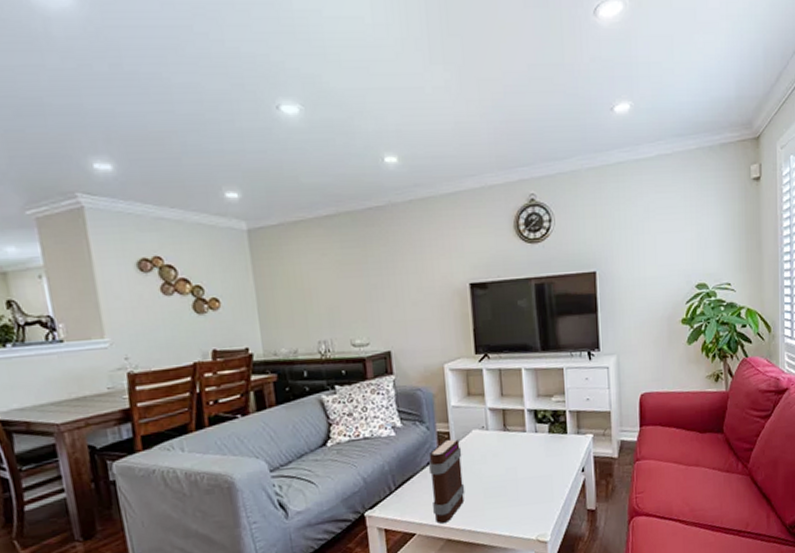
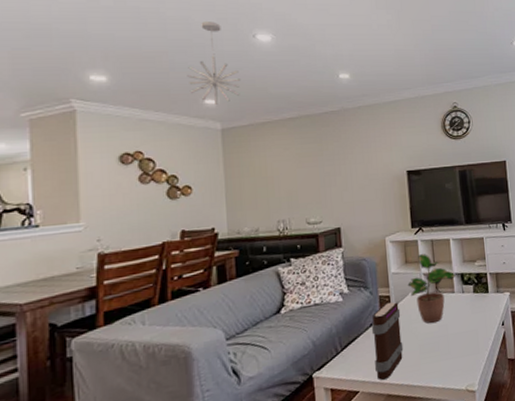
pendant light: none [202,89,266,199] -> present [187,21,241,105]
potted plant: none [470,385,528,466] -> present [407,254,456,324]

